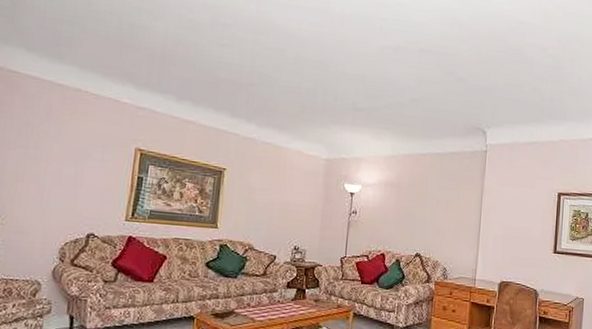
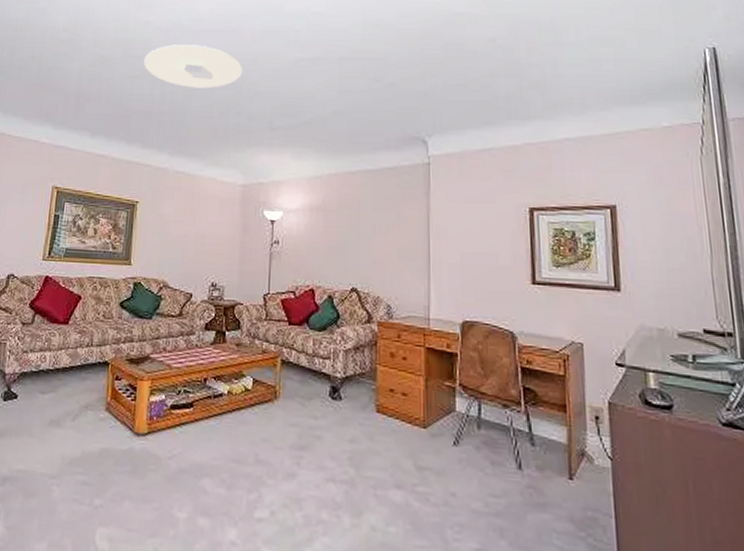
ceiling light: none [233,16,332,65] -> present [144,44,243,89]

